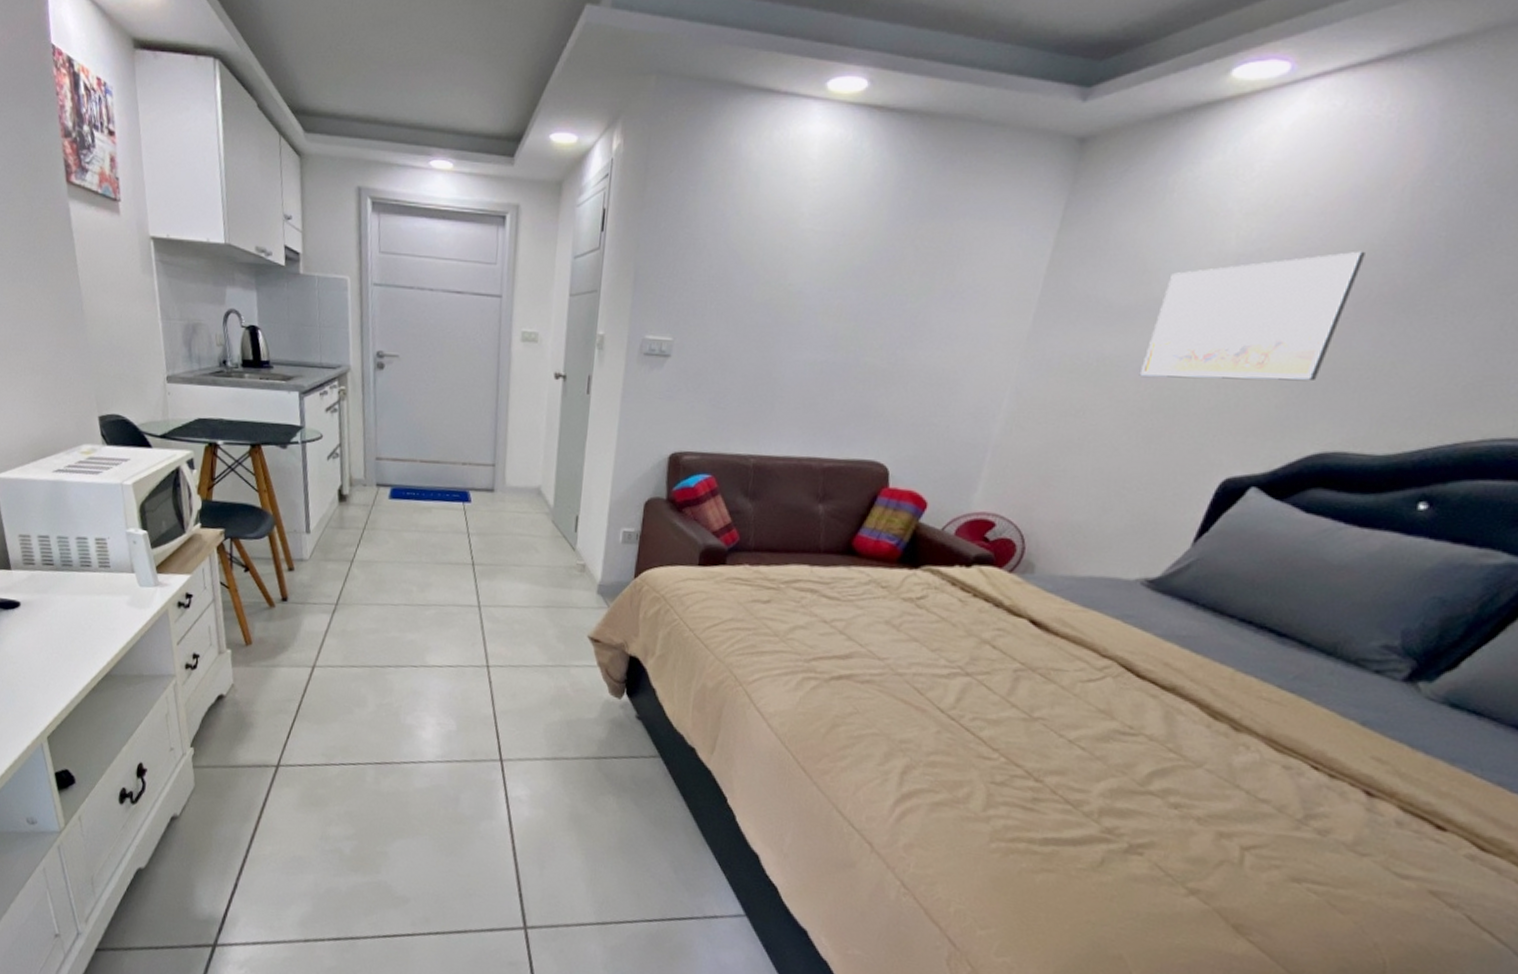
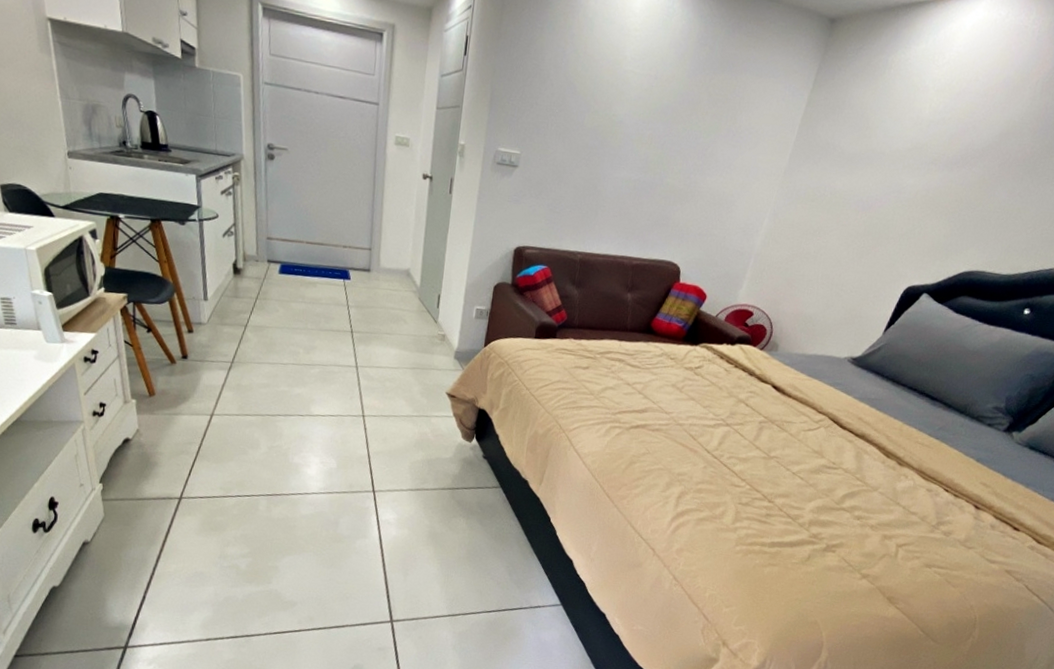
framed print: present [1139,251,1365,381] -> none [858,125,1009,219]

